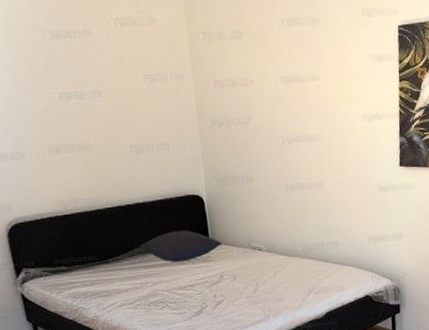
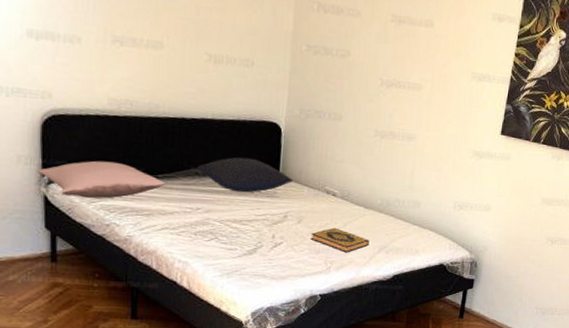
pillow: none [11,254,117,291] -> present [36,160,166,199]
hardback book: none [246,278,299,300] -> present [310,227,370,253]

